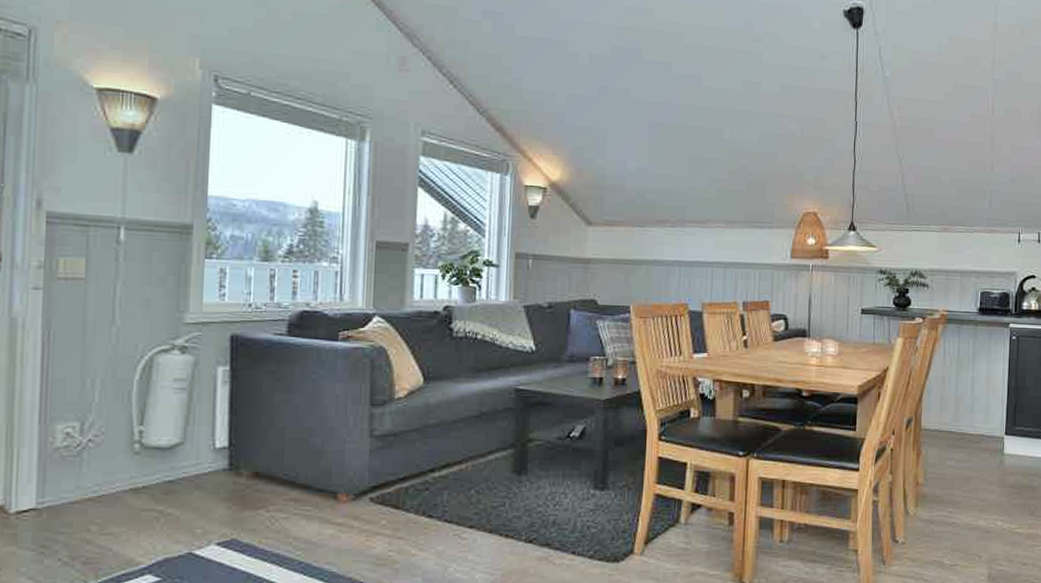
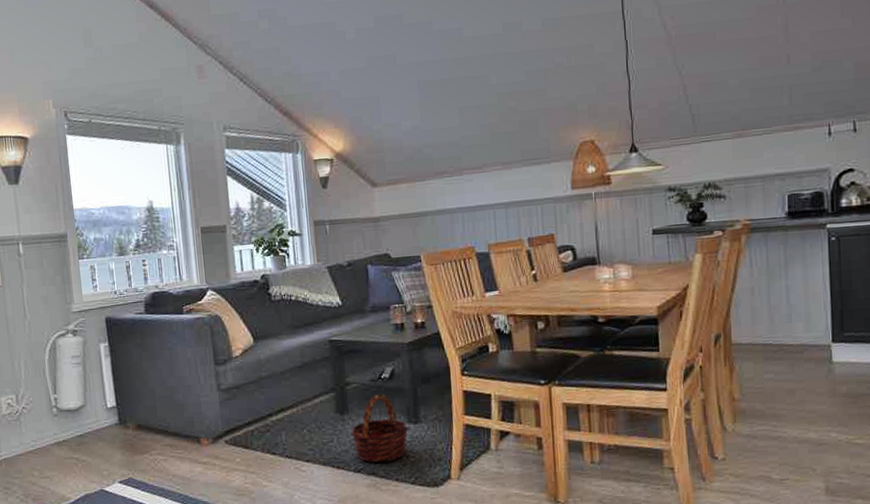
basket: none [527,455,594,533] -> present [351,394,409,463]

